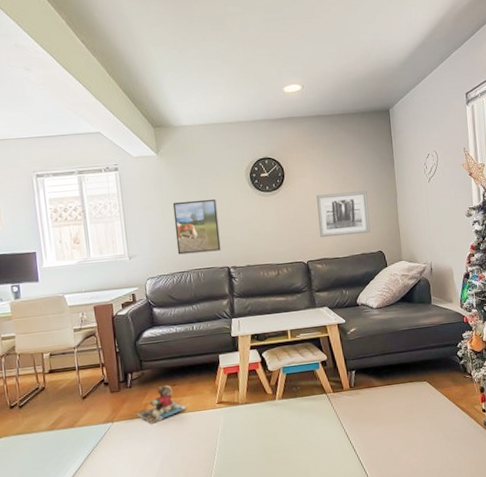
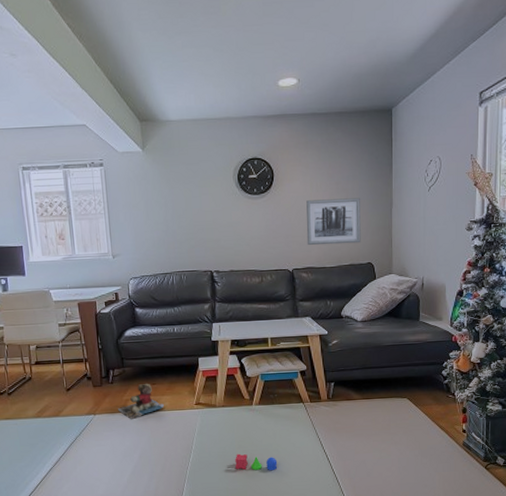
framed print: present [172,198,221,255] -> none [157,199,205,256]
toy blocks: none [260,452,304,469] -> present [235,453,278,471]

